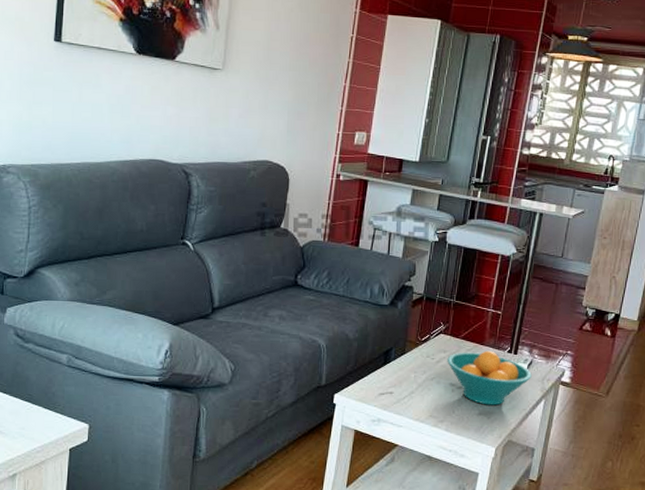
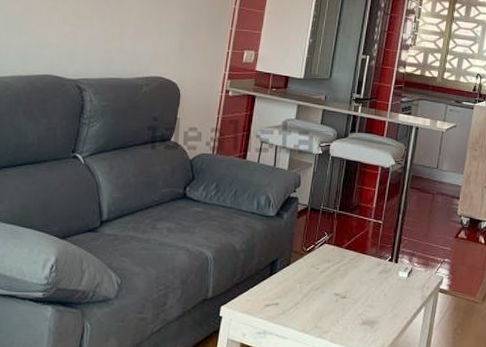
fruit bowl: present [447,350,532,406] -> none [331,259,412,314]

